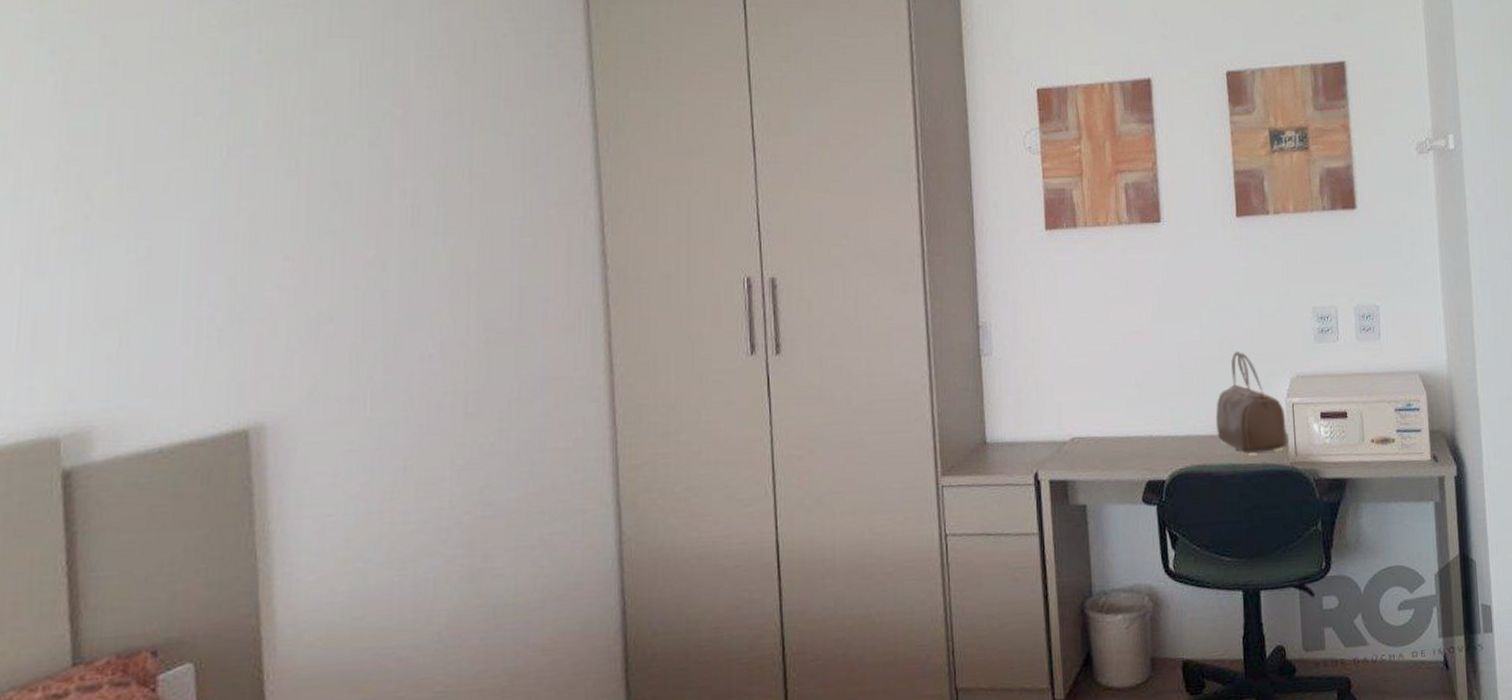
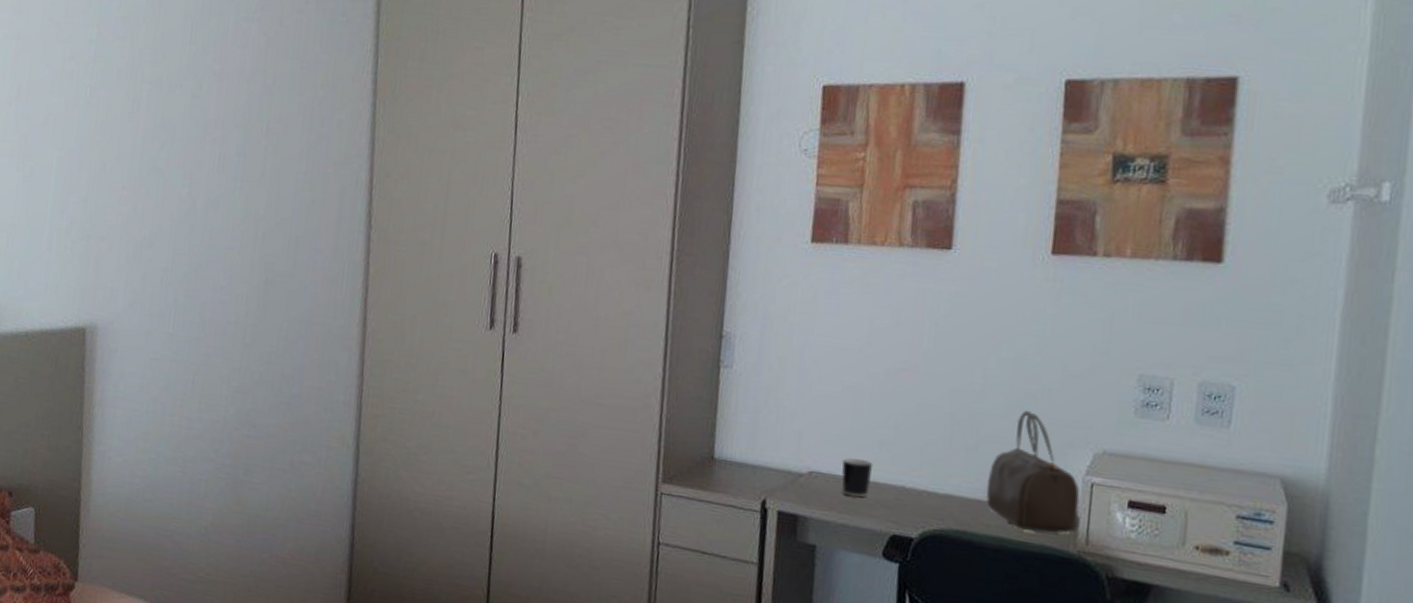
mug: none [1098,418,1124,454] -> present [841,458,874,498]

